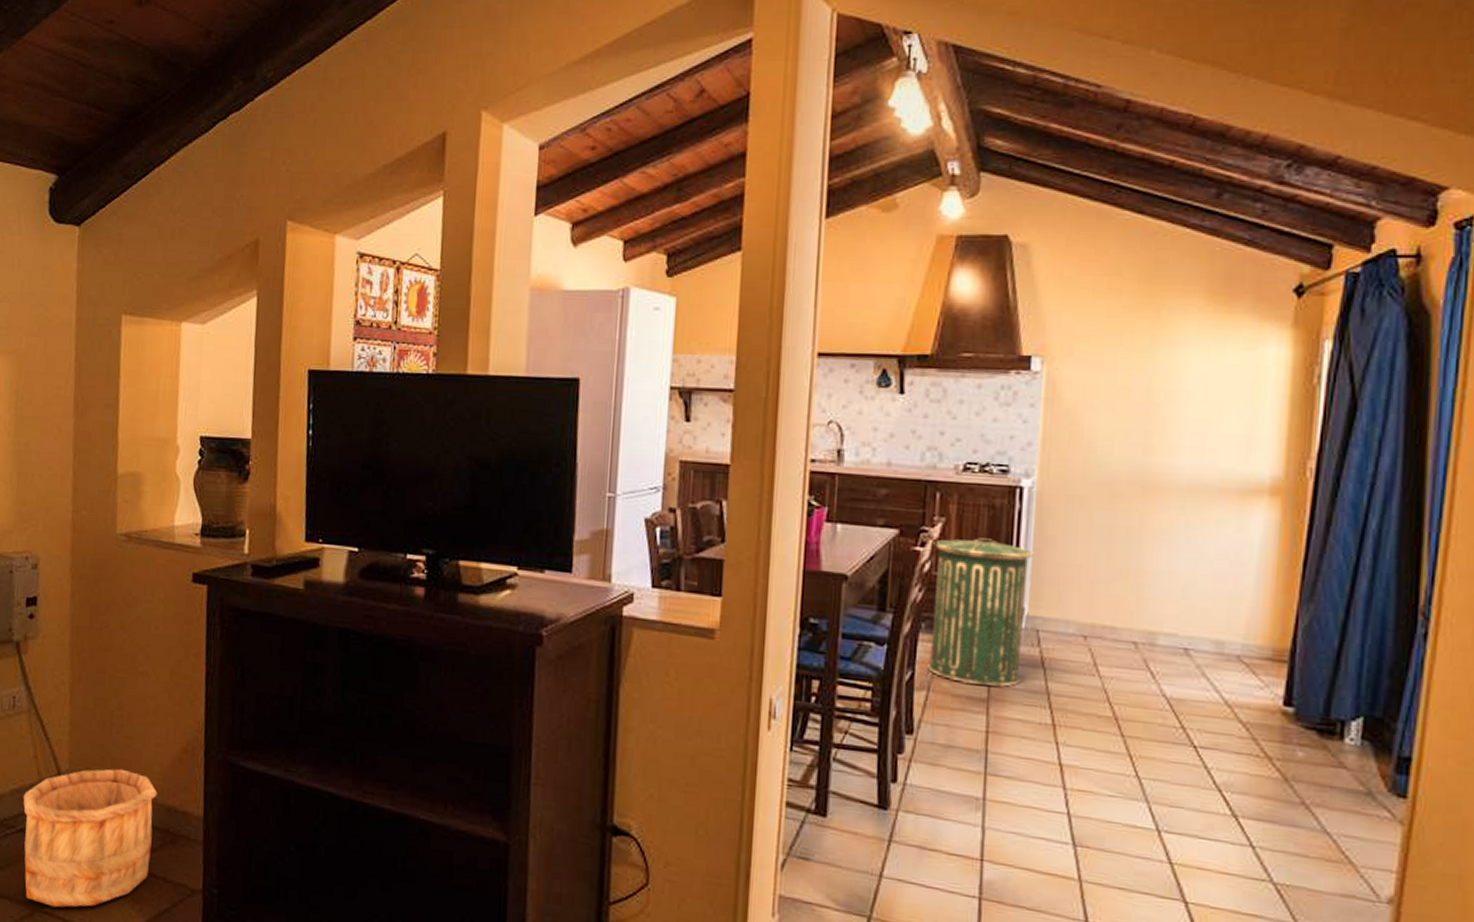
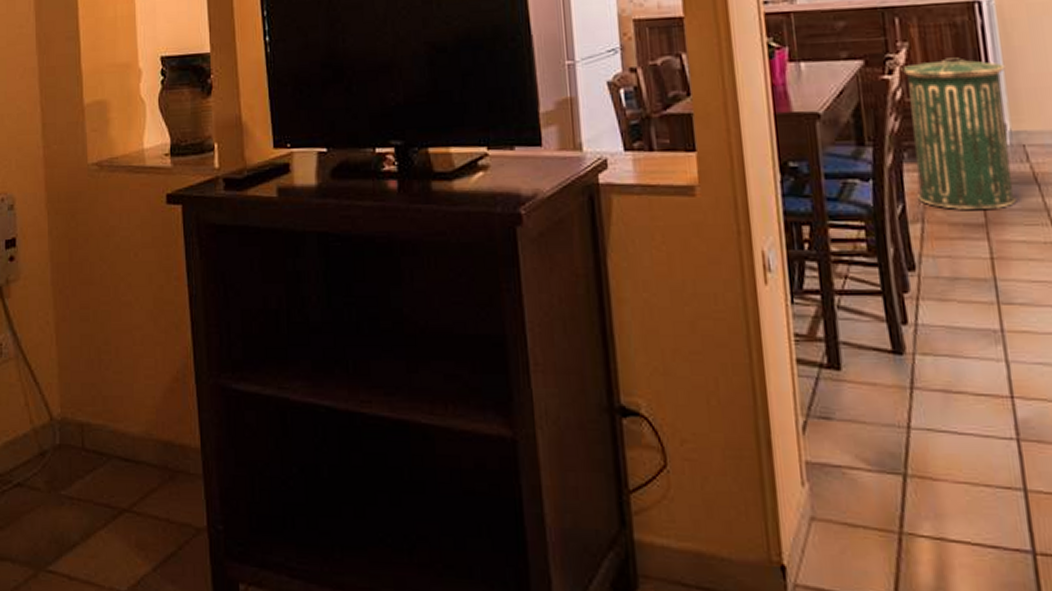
wooden bucket: present [23,768,158,908] -> none [17,406,152,565]

